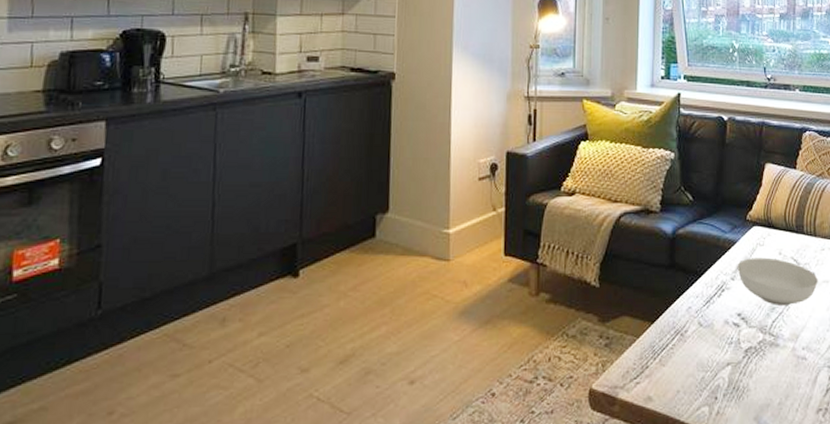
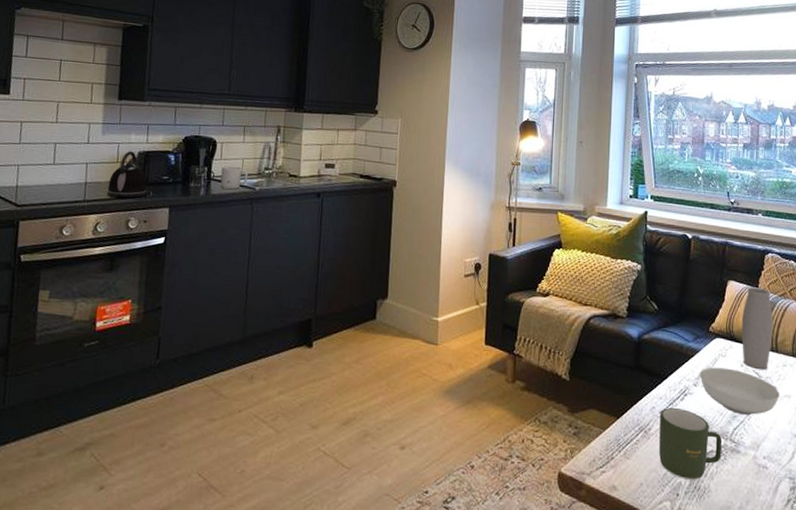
kettle: none [18,52,75,112] -> present [106,151,147,199]
mug: none [172,64,209,94] -> present [220,165,249,190]
mug: none [696,305,761,381] -> present [659,407,723,480]
vase: none [779,169,812,257] -> present [741,287,774,370]

